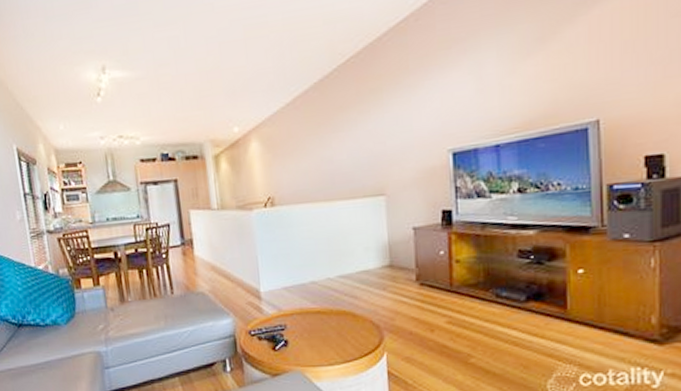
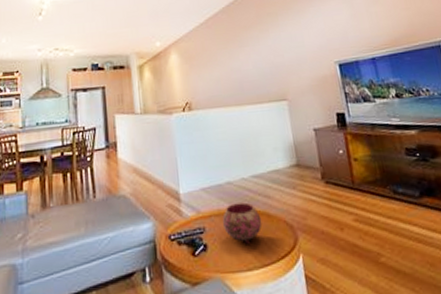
bowl: none [305,302,347,342] -> present [222,202,262,245]

